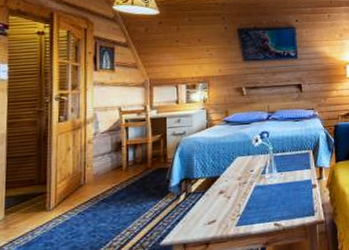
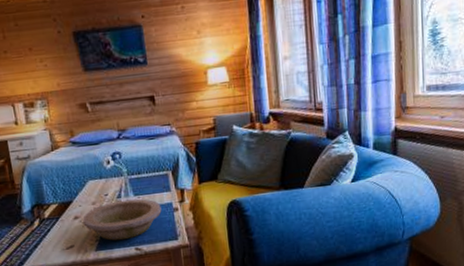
bowl: none [227,175,301,216] -> present [82,198,162,241]

